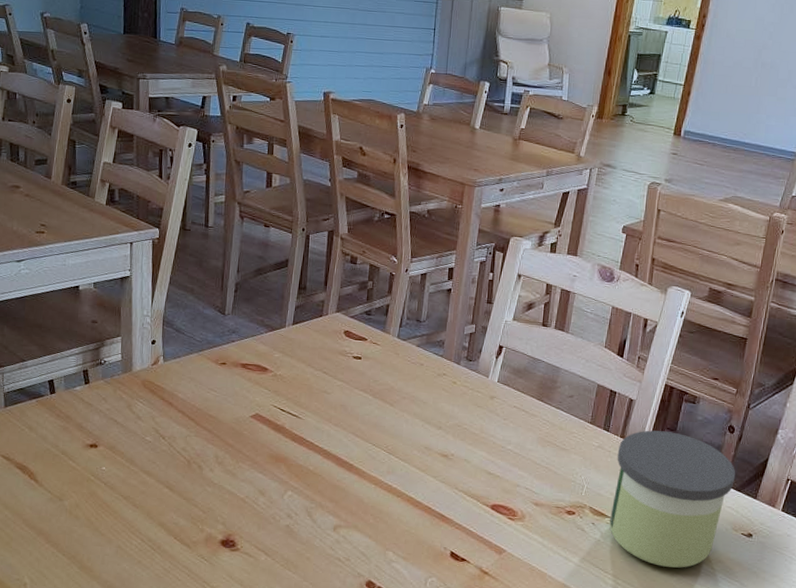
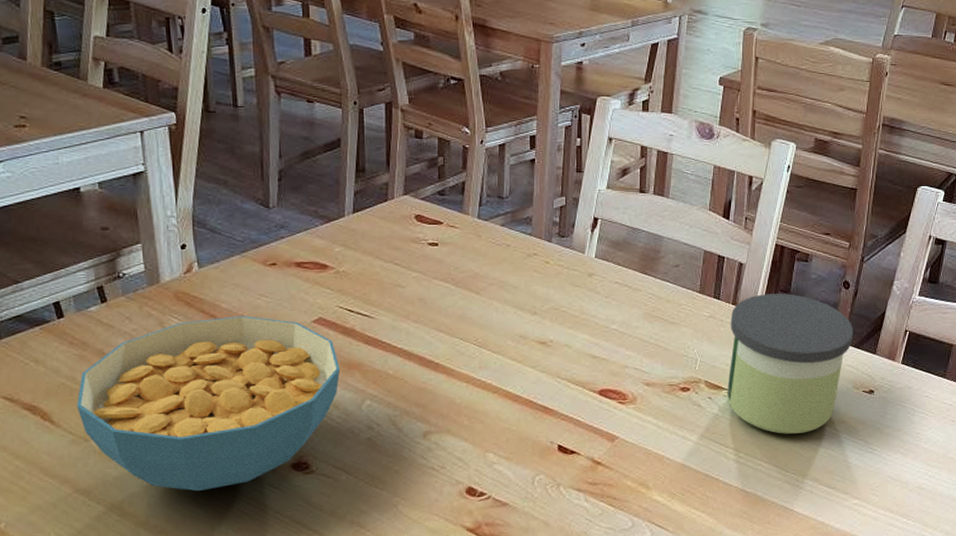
cereal bowl: none [56,405,270,556] -> present [76,316,341,492]

